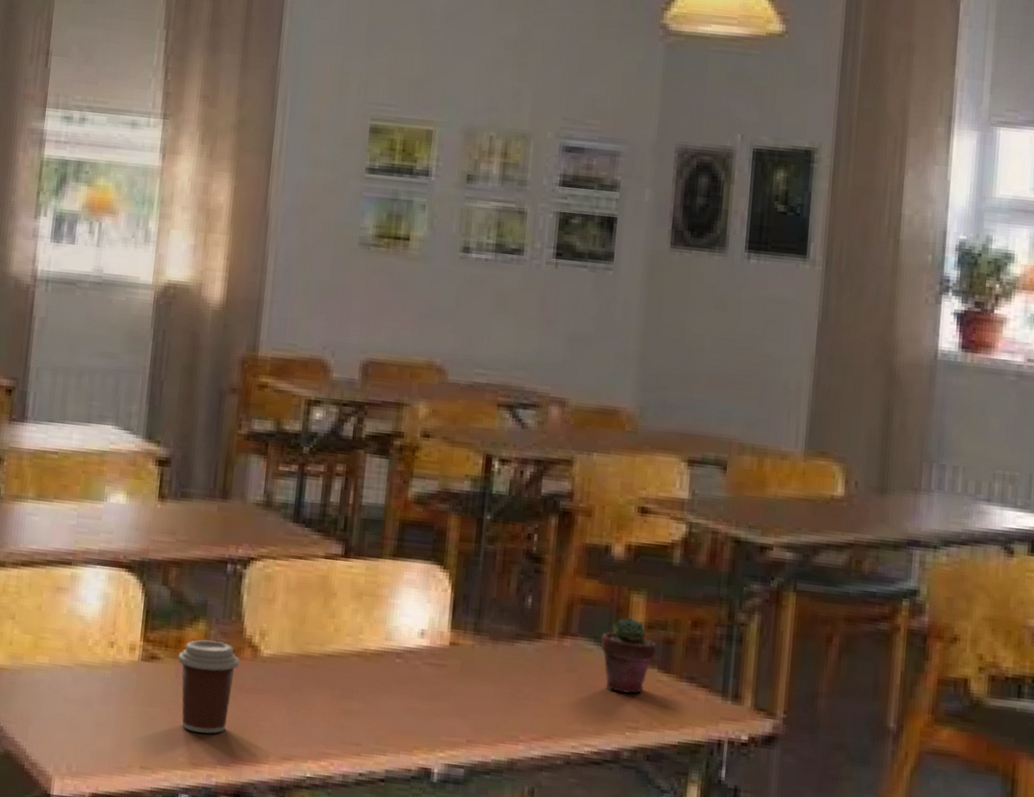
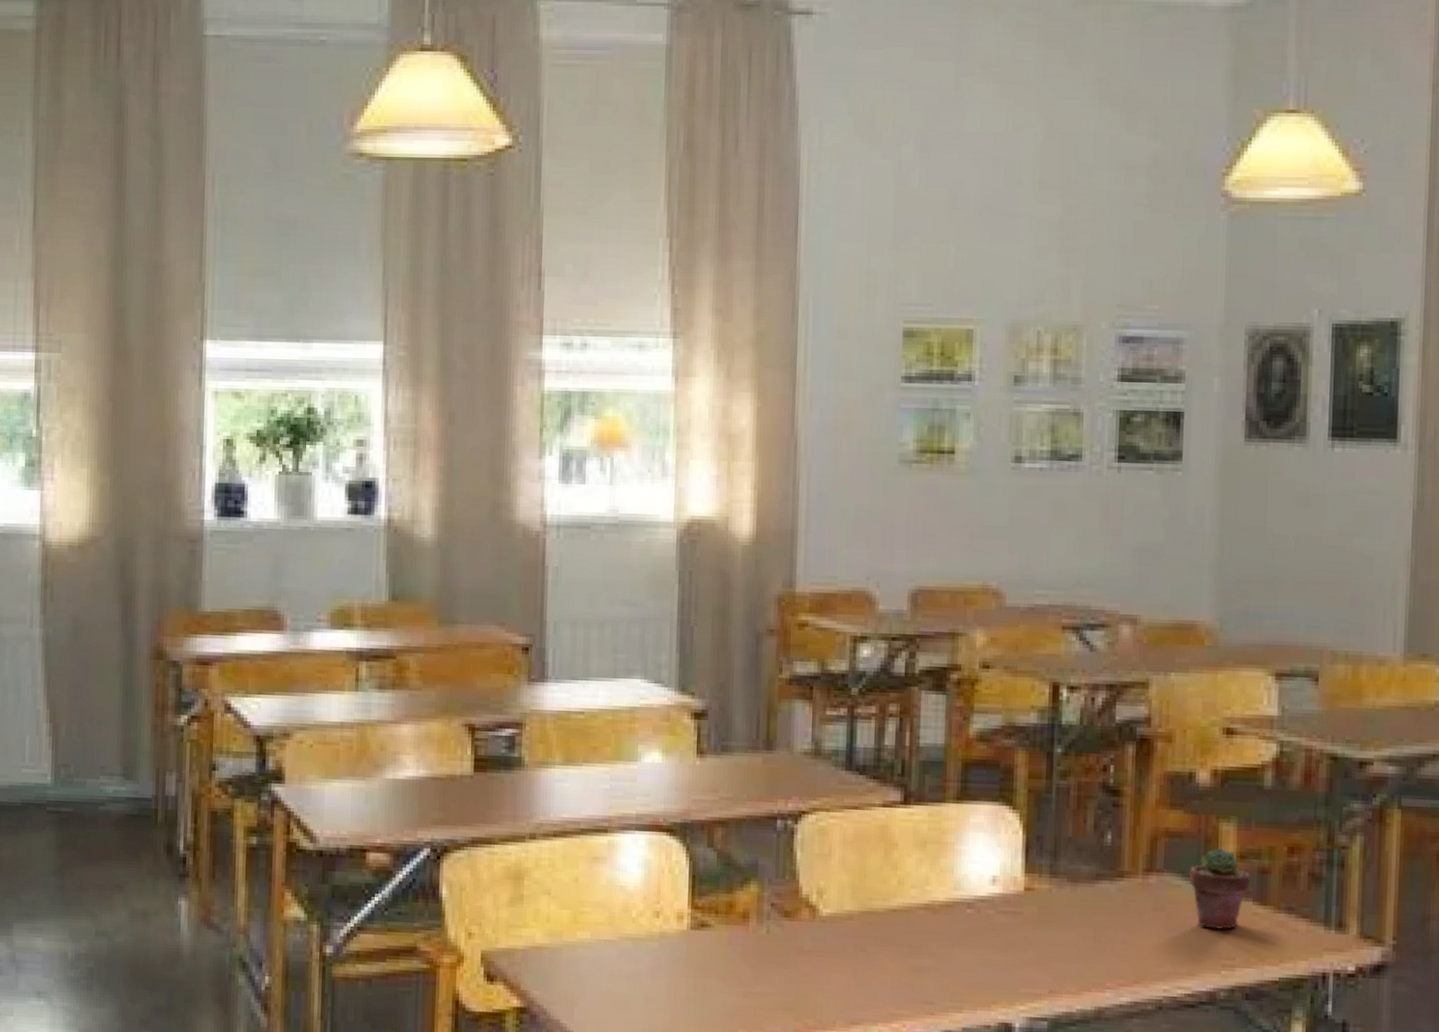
coffee cup: present [178,639,239,734] -> none [730,902,797,1002]

